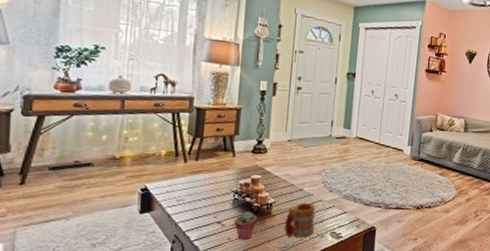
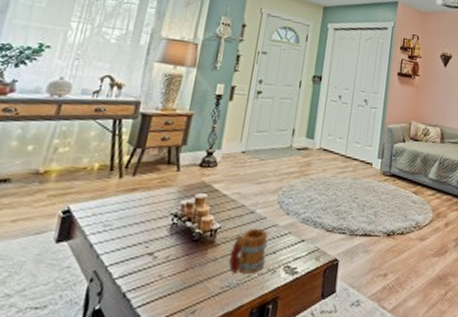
potted succulent: present [234,211,258,240] -> none [168,239,198,277]

